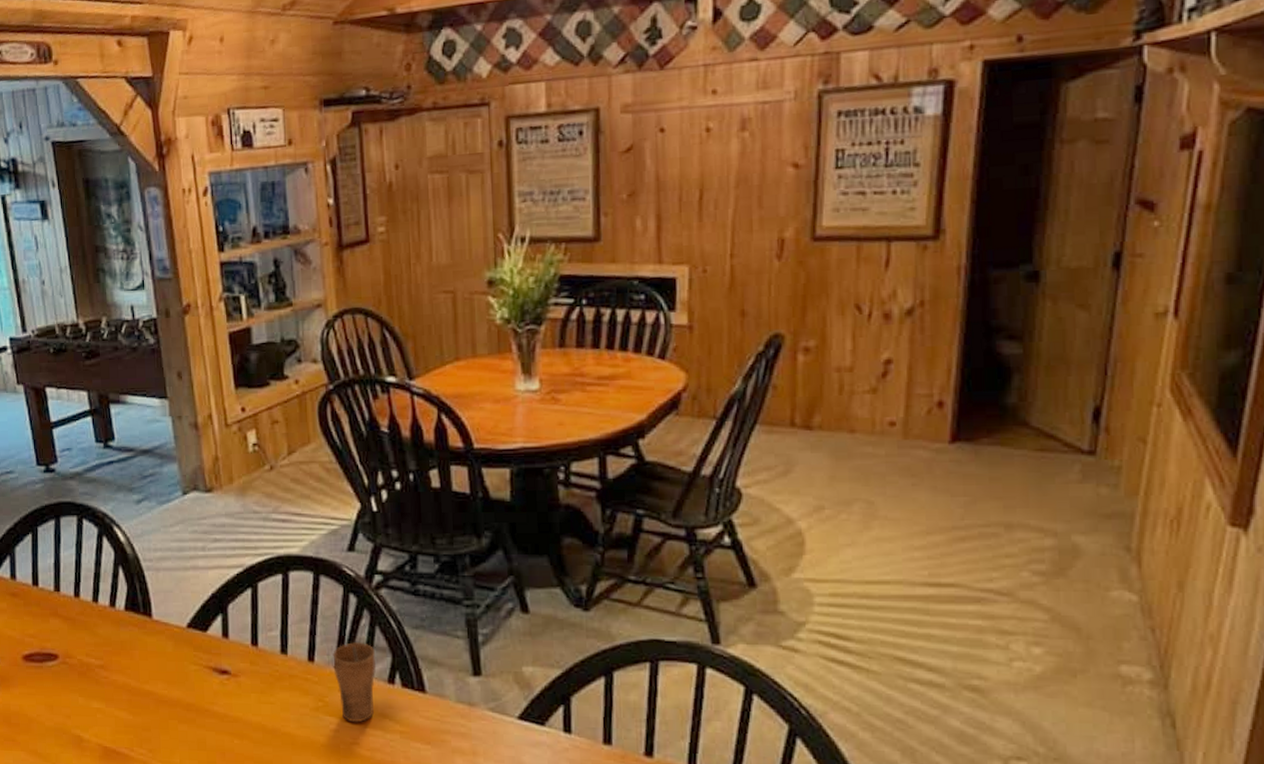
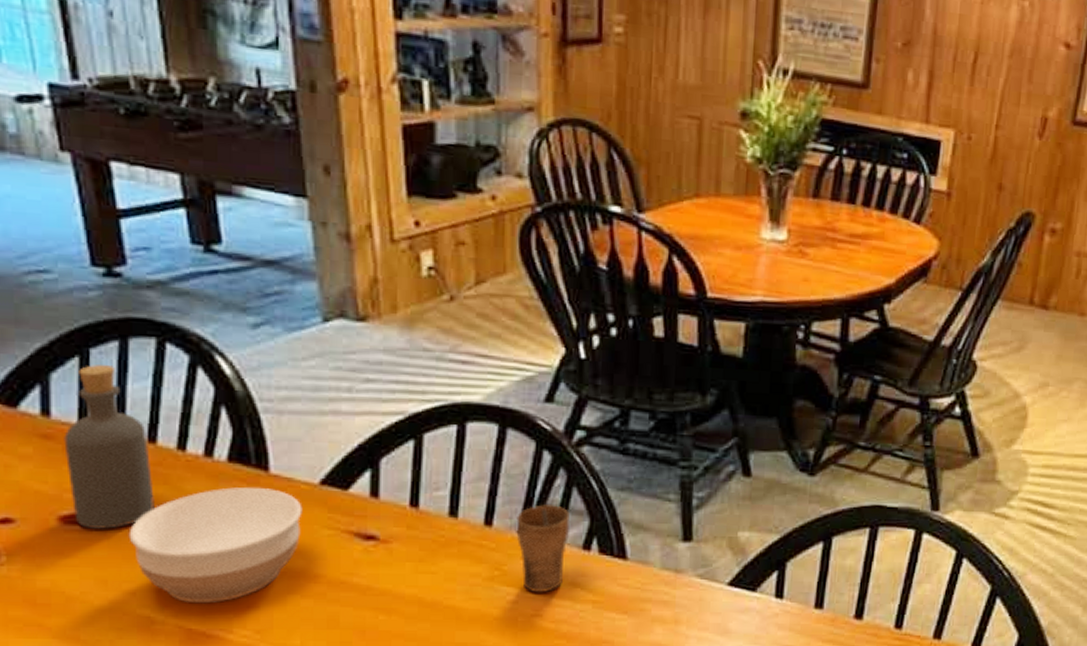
bottle: none [24,538,80,665] -> present [64,364,155,529]
bowl: none [65,631,176,726] -> present [128,487,302,604]

